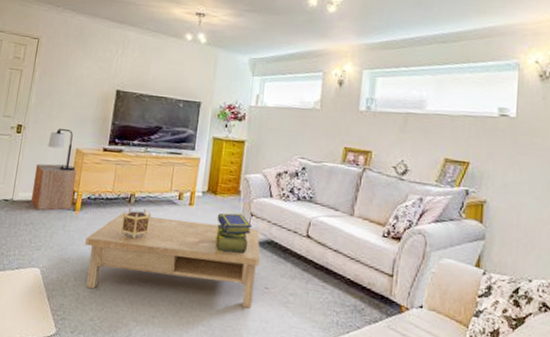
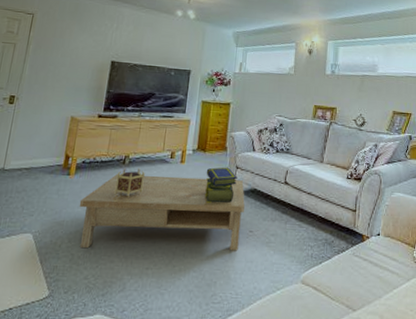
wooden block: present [30,163,77,211] -> none [23,131,71,178]
lamp: present [47,129,76,172] -> none [41,98,70,138]

